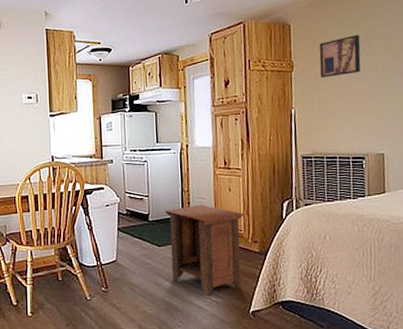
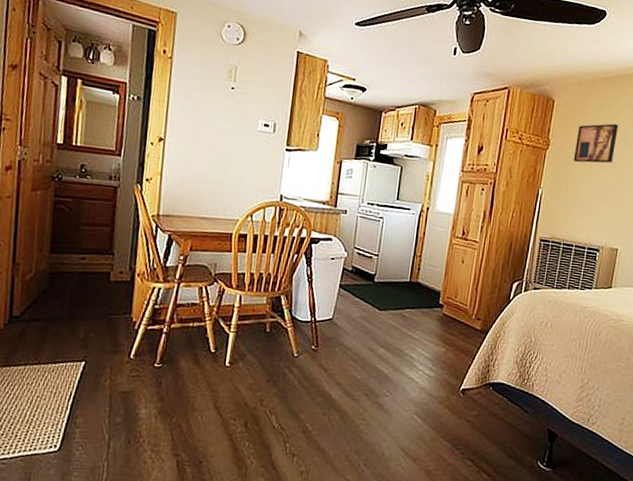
nightstand: present [164,205,244,297] -> none [388,272,473,369]

